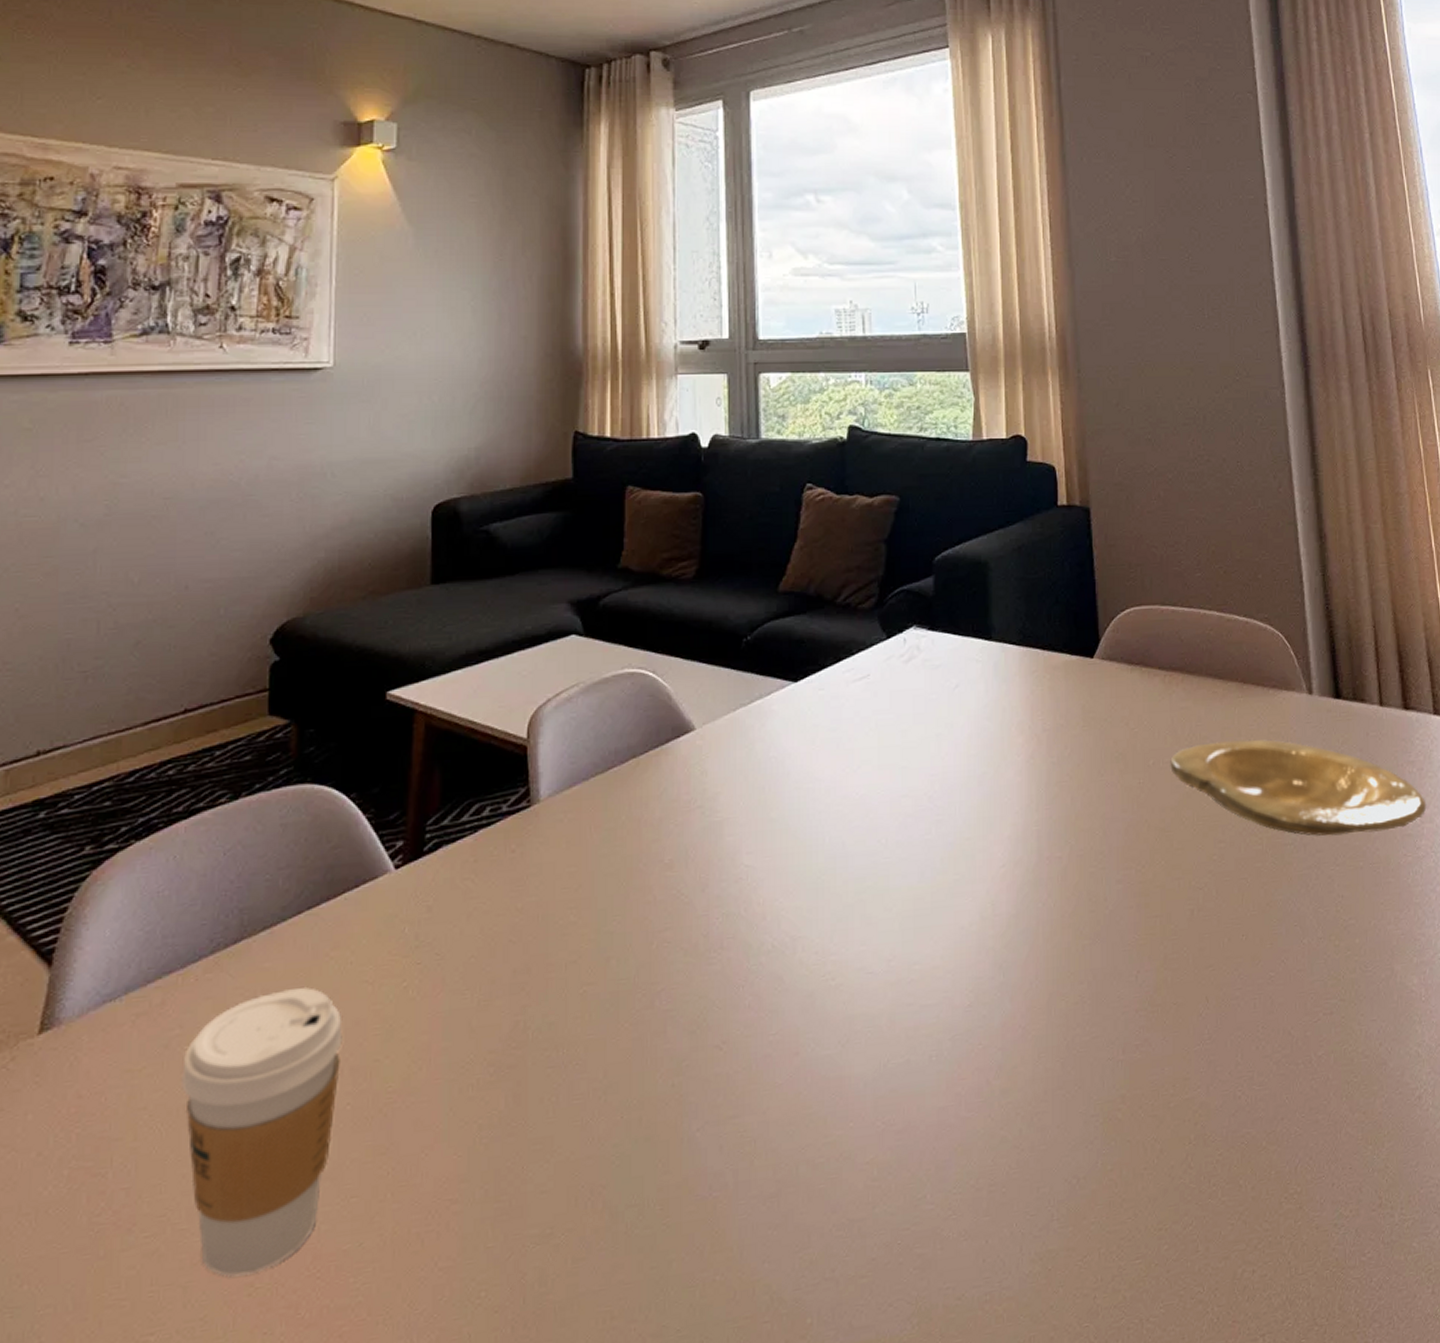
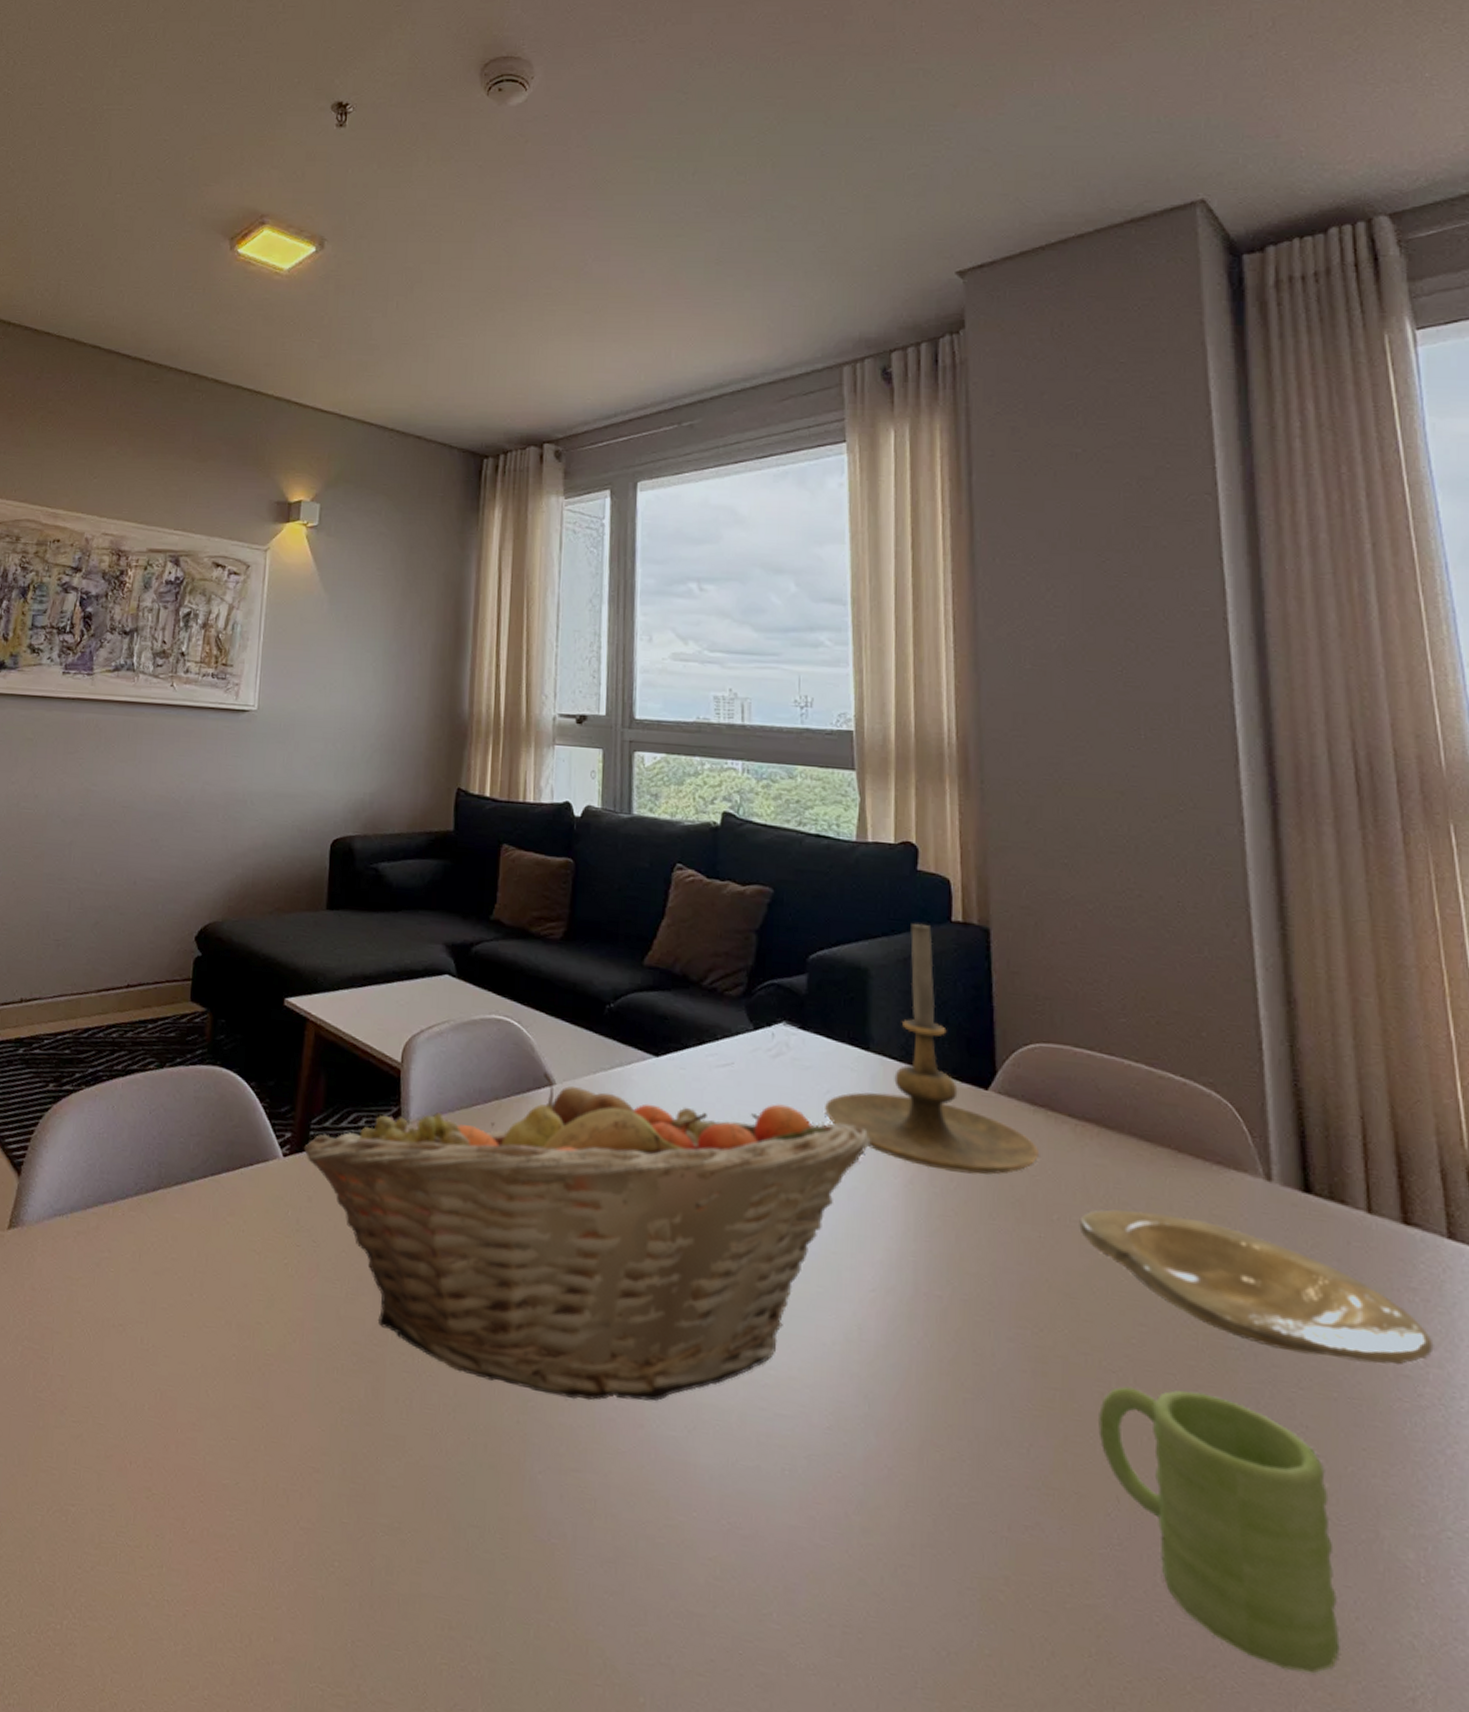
coffee cup: present [182,986,343,1278] -> none [107,1240,233,1481]
fruit basket: none [420,706,996,1052] -> present [304,1071,871,1401]
candle holder: none [955,510,1136,741] -> present [825,922,1038,1175]
mug: none [1190,888,1369,1104] -> present [1098,1386,1340,1674]

